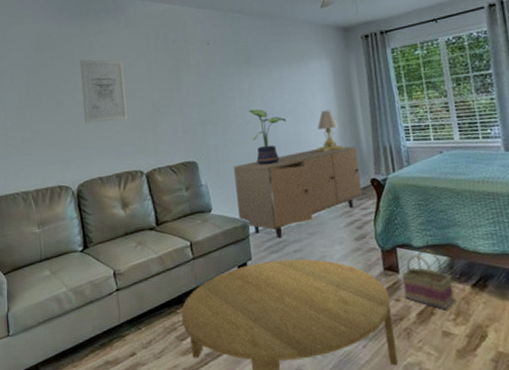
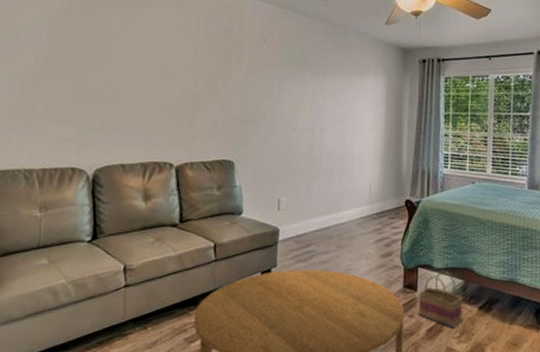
wall art: present [80,59,129,123] -> none [113,32,167,106]
storage cabinet: present [234,145,363,239] -> none [270,164,397,249]
potted plant: present [248,109,287,166] -> none [296,115,334,174]
lamp: present [316,110,345,153] -> none [359,127,386,169]

